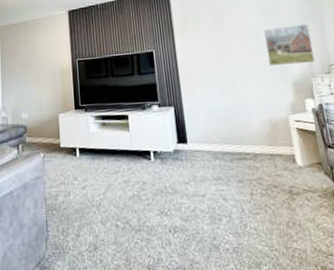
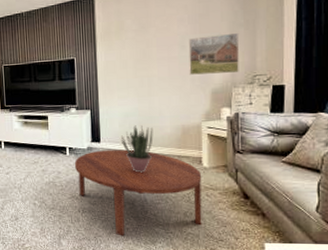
coffee table: none [160,150,307,261] -> present [74,149,202,236]
potted plant: none [208,121,244,177] -> present [120,125,153,173]

